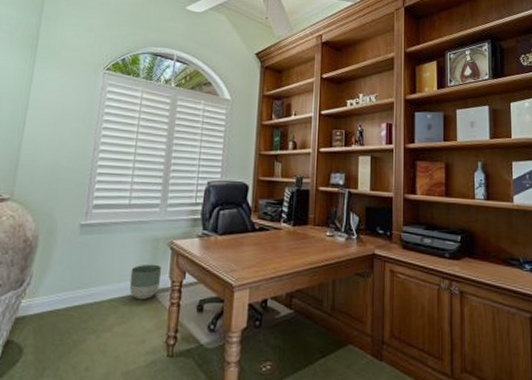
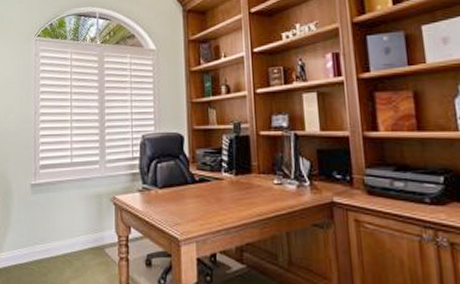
planter: present [129,264,162,300] -> none [80,219,108,255]

